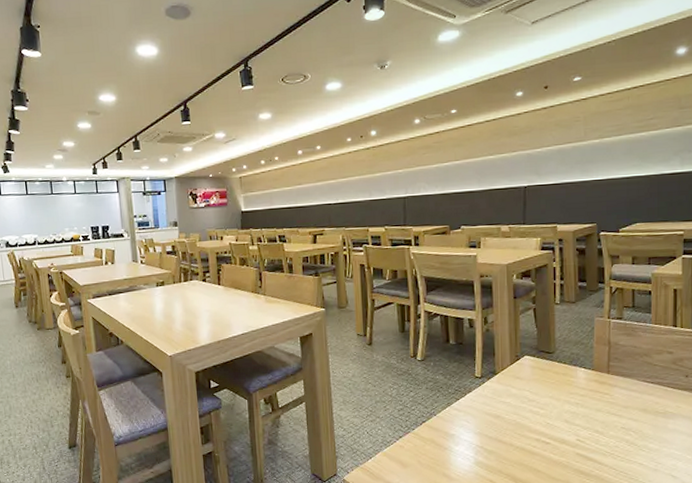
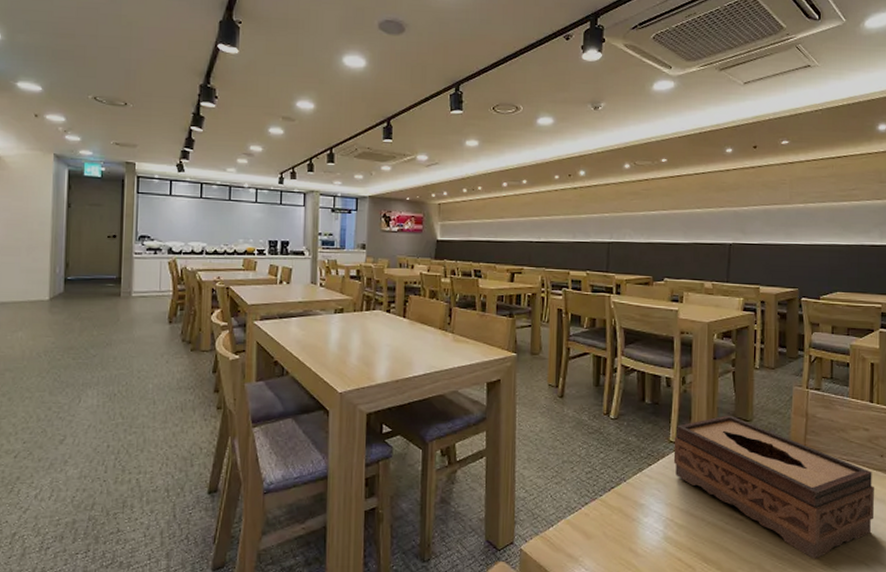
tissue box: none [479,349,679,474] -> present [673,415,874,559]

